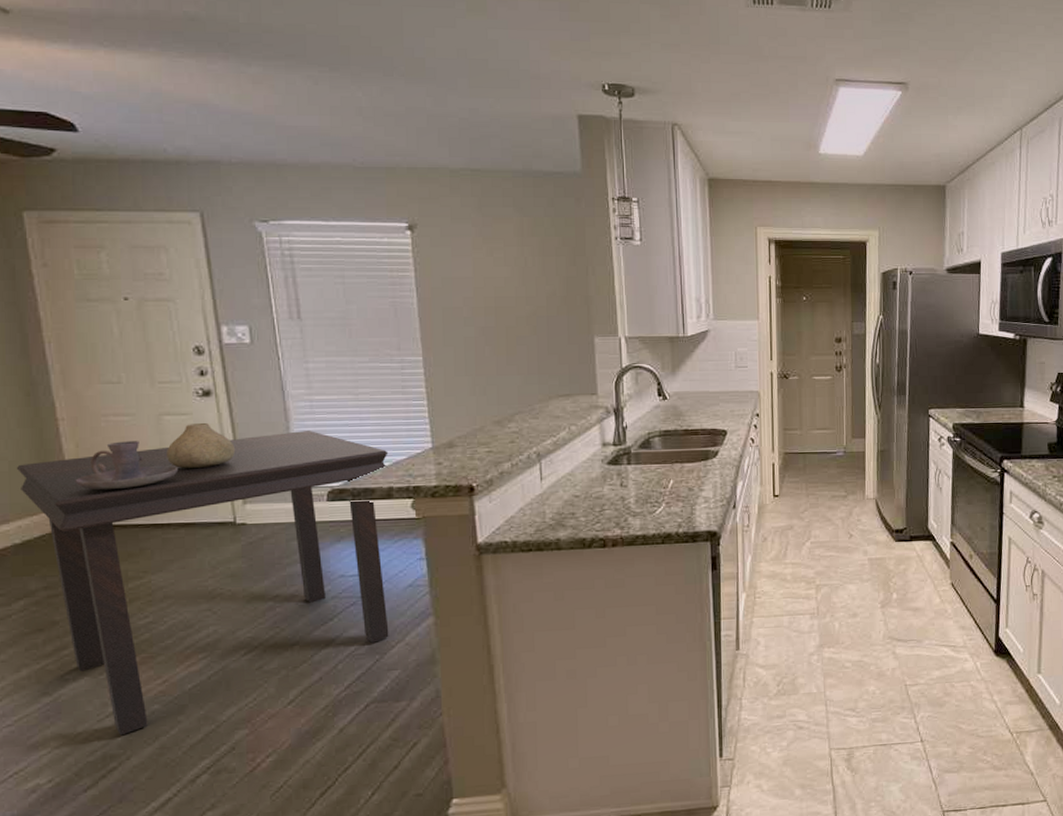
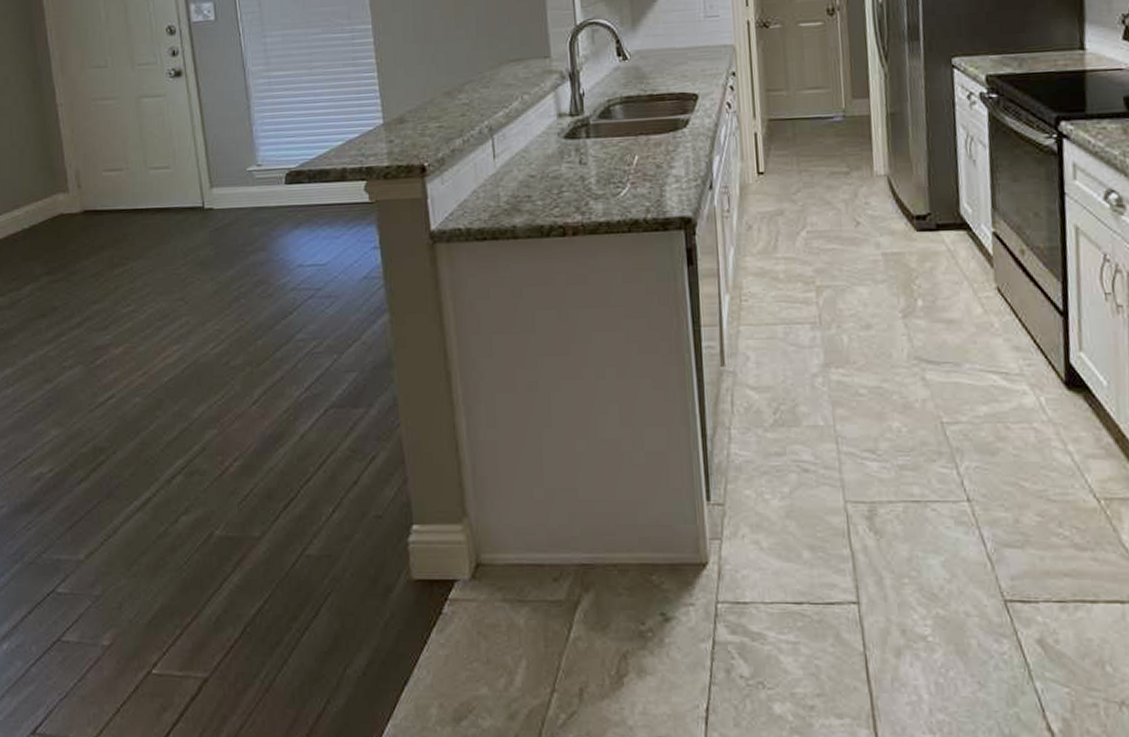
dining table: present [17,431,389,736] -> none [26,109,346,428]
candle holder: present [75,441,179,490] -> none [71,124,155,175]
vase: present [167,422,235,469] -> none [145,103,203,152]

